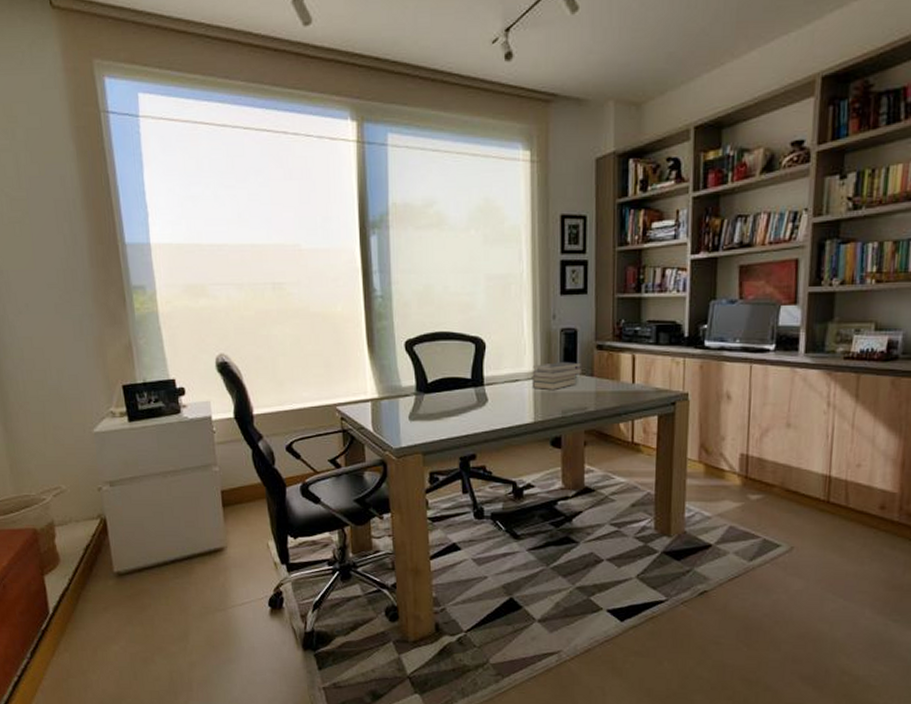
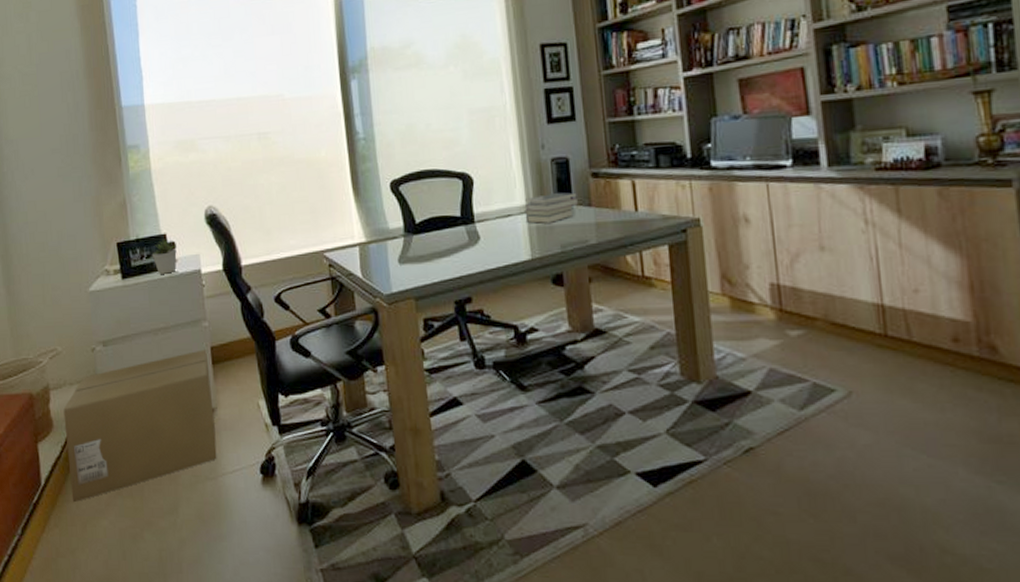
box: none [70,493,227,630] -> present [63,349,217,503]
potted plant: none [160,384,187,419] -> present [152,238,177,274]

